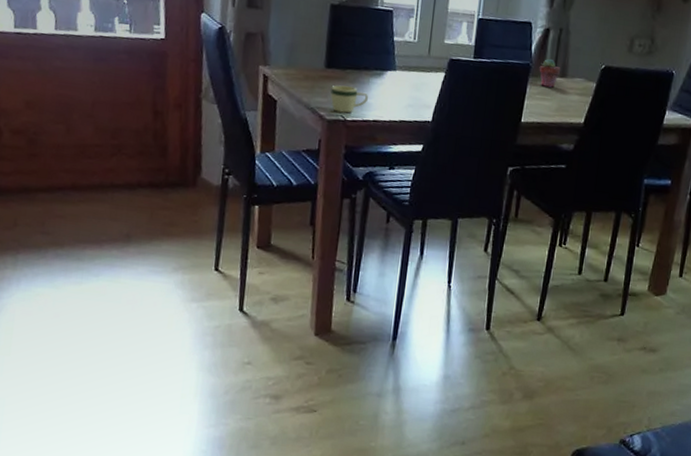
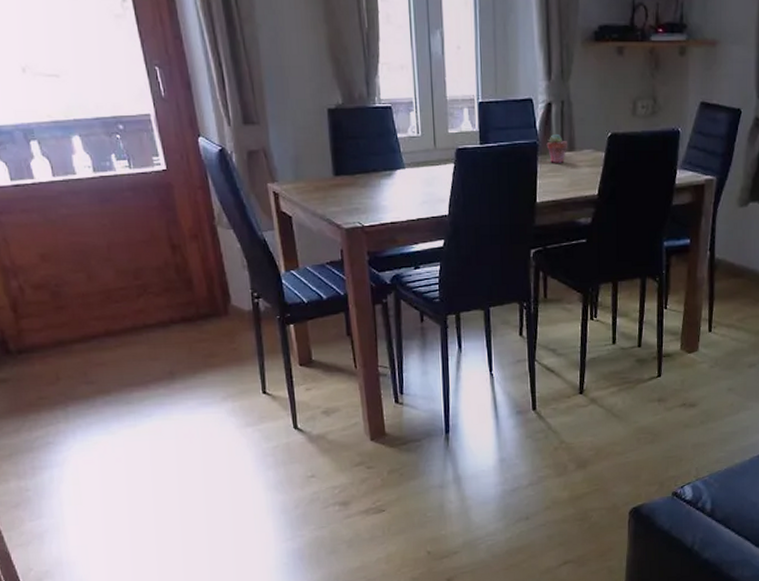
mug: present [330,85,369,113] -> none [343,191,383,219]

